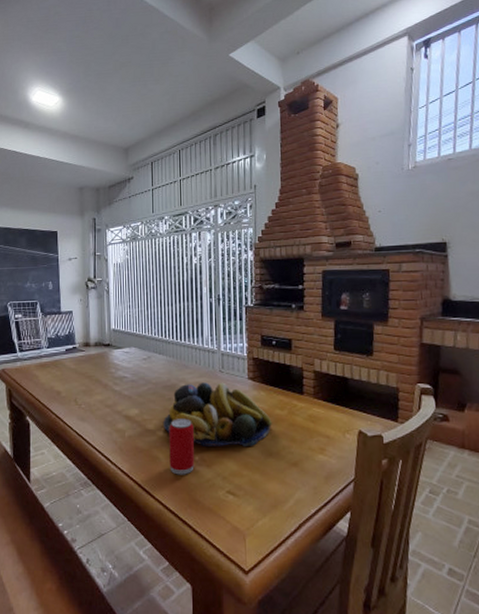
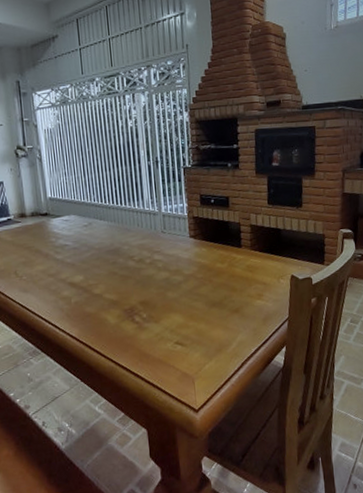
fruit bowl: present [163,382,272,447] -> none [109,242,214,304]
beverage can: present [169,418,194,475] -> none [115,280,143,334]

